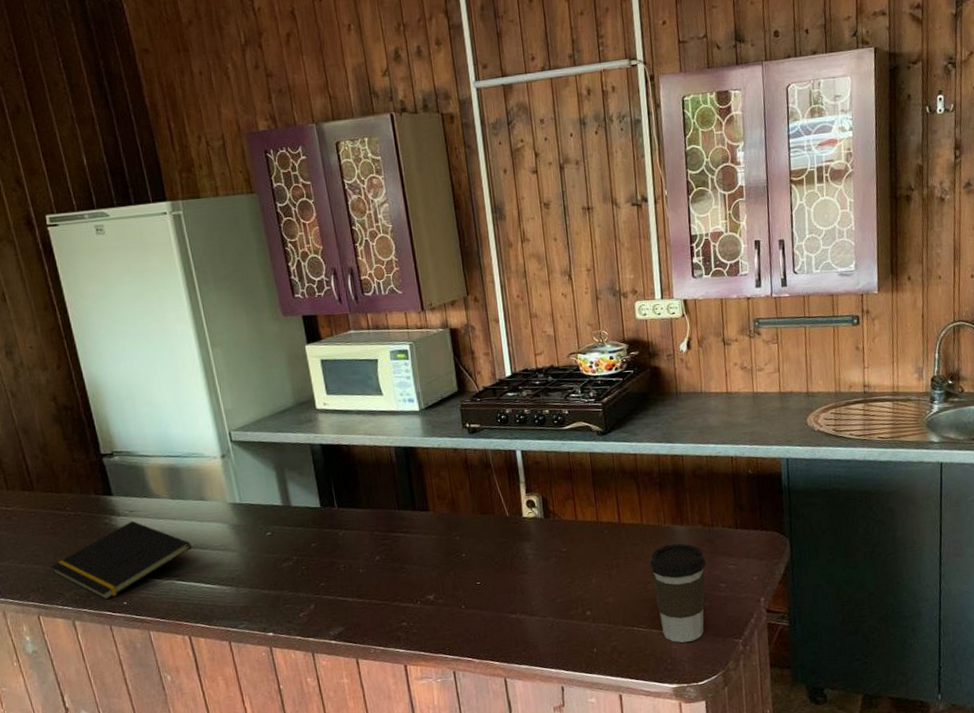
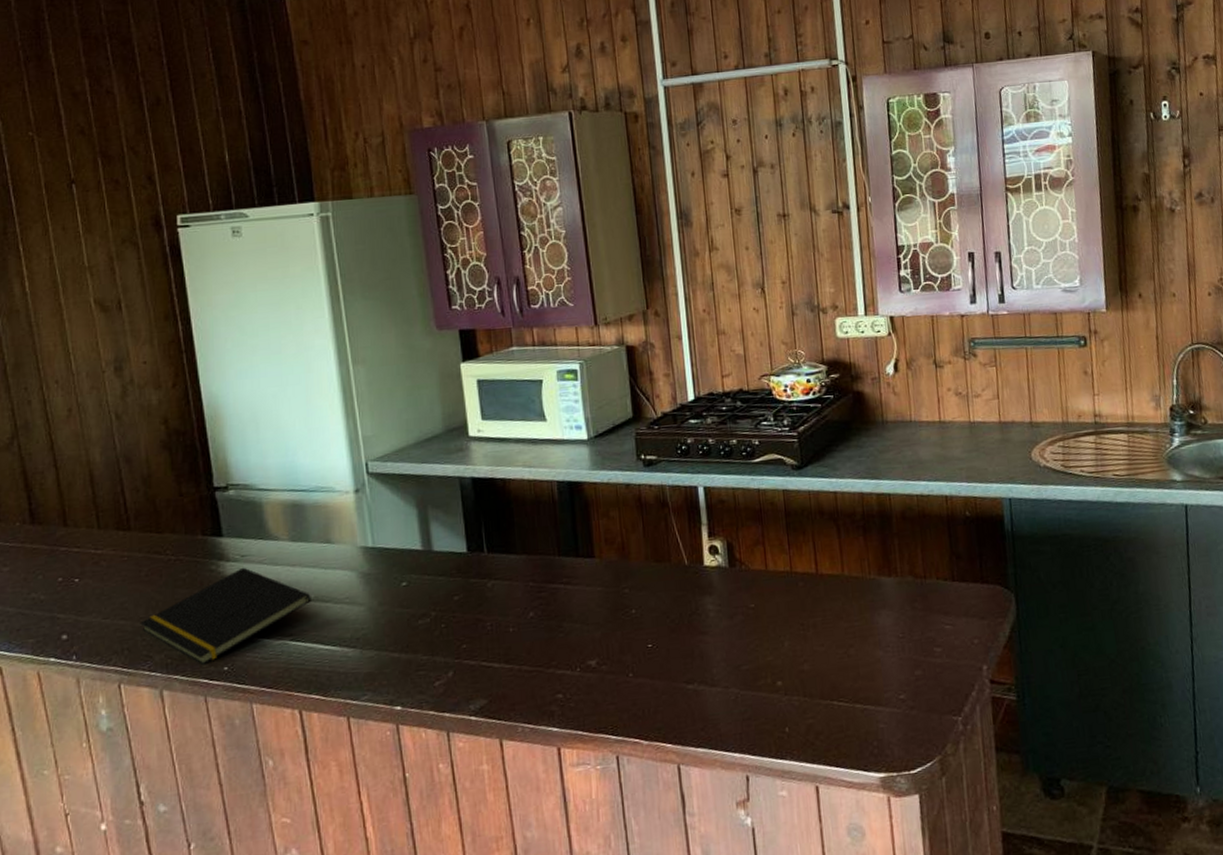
coffee cup: present [649,543,707,643] -> none [852,599,919,722]

